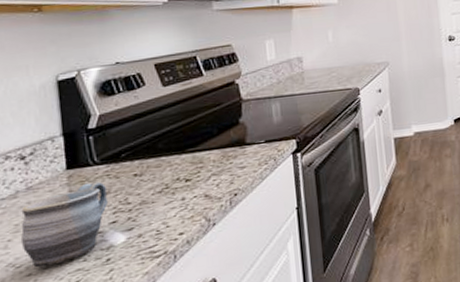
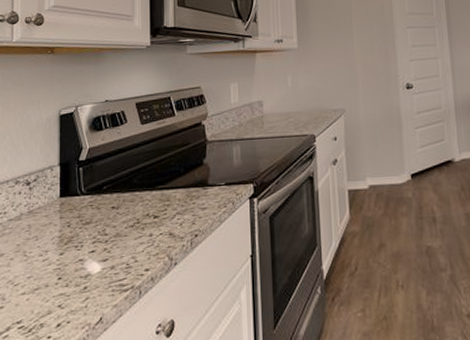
mug: present [21,181,109,268] -> none [21,211,90,288]

